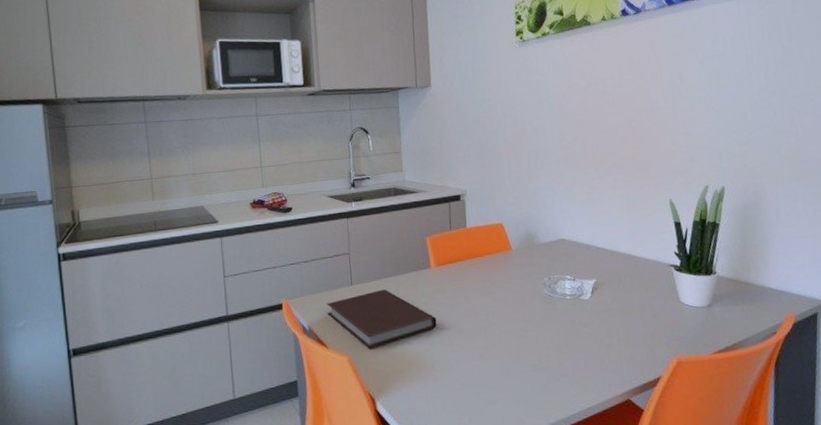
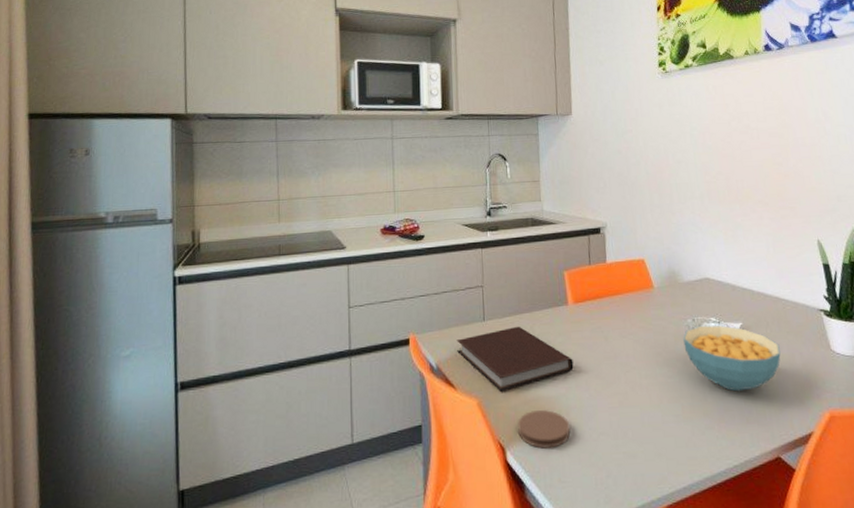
coaster: none [386,364,435,398] -> present [517,410,570,449]
cereal bowl: none [540,282,632,342] -> present [683,325,781,392]

